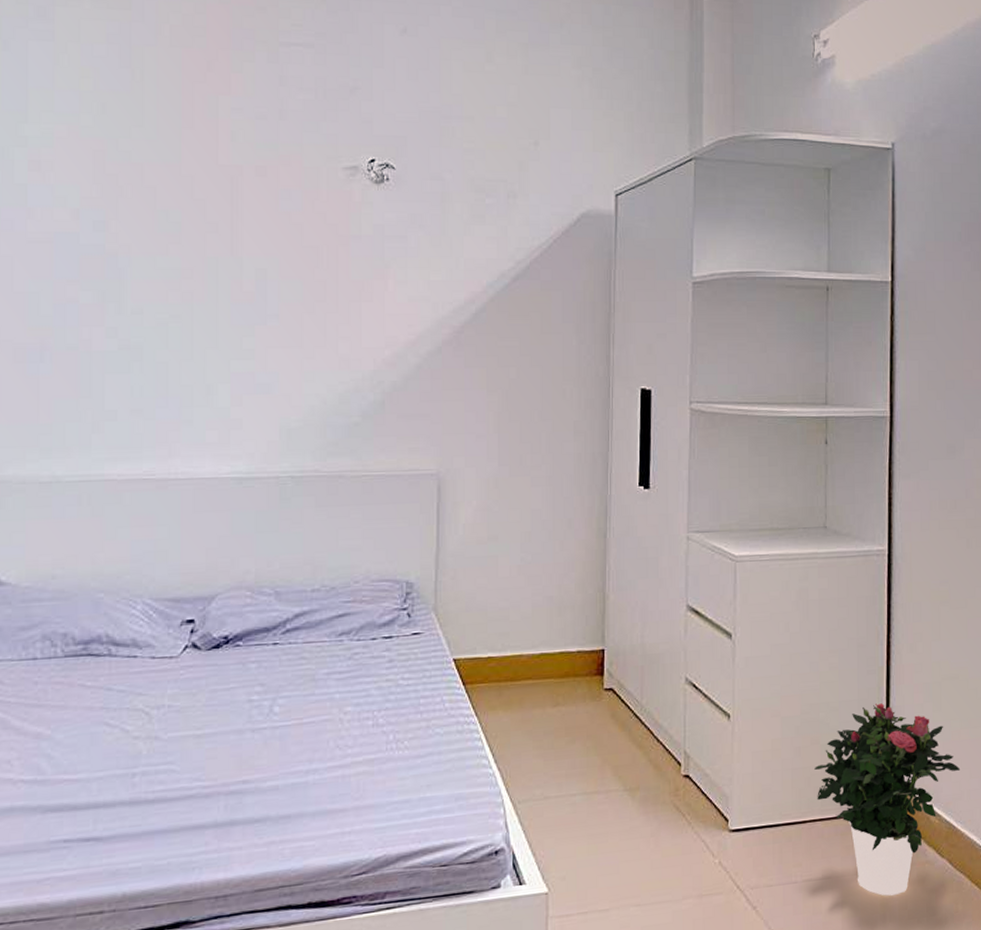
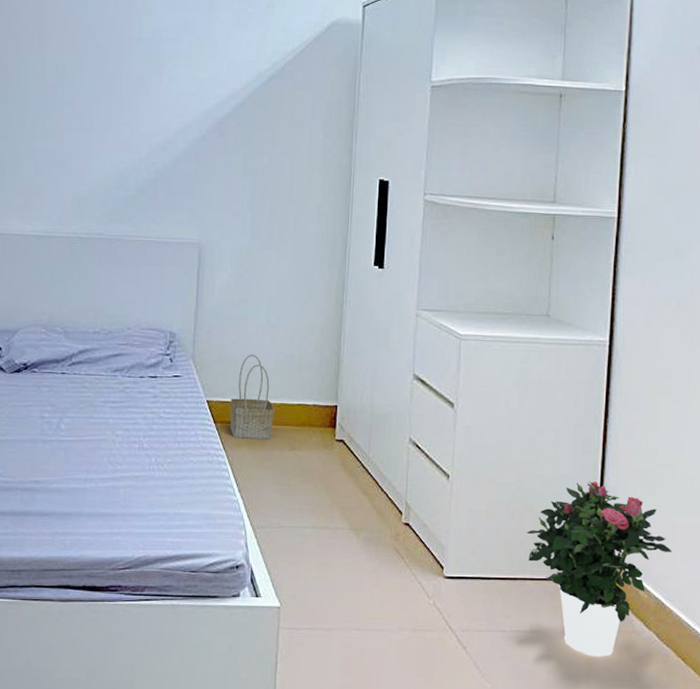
basket: none [481,599,533,700] -> present [230,354,275,439]

